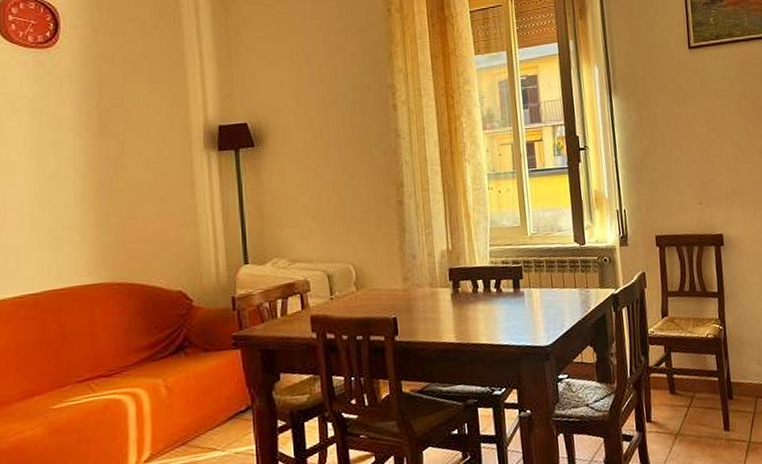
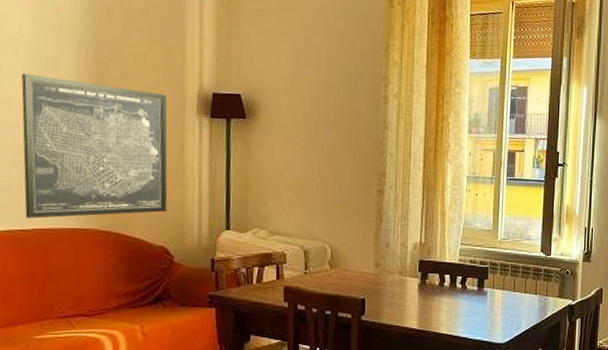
wall art: none [25,132,182,281] -> present [21,73,168,219]

